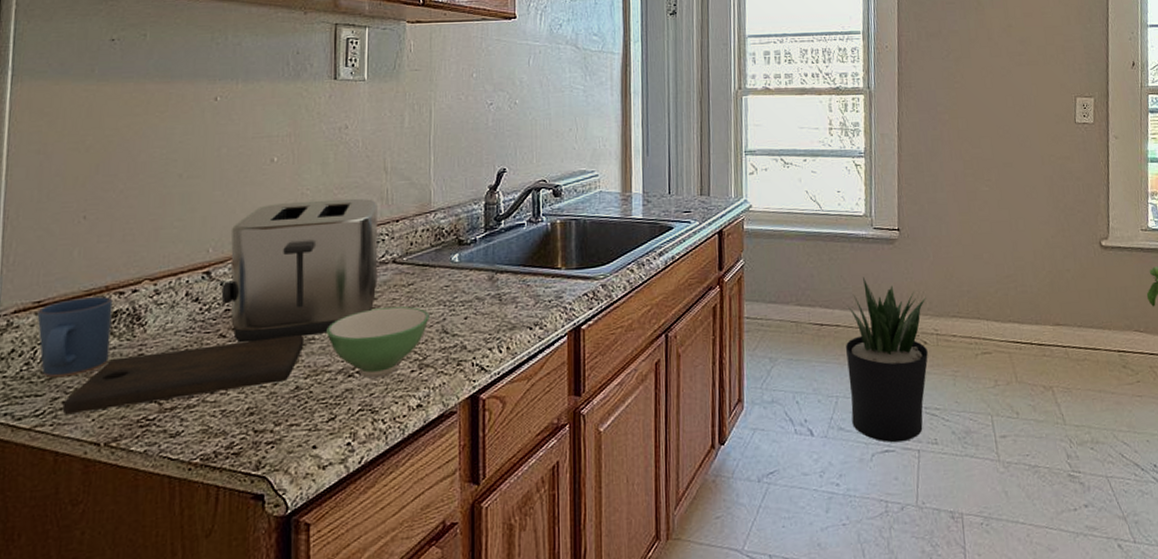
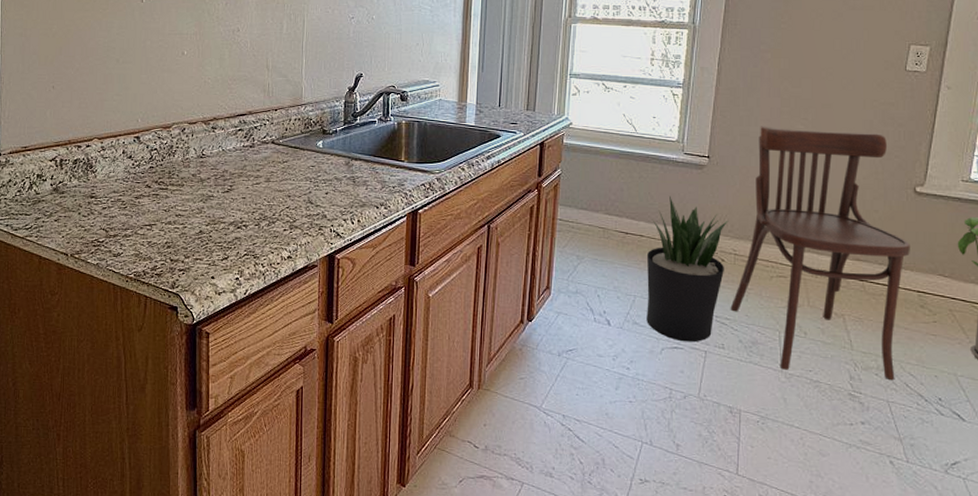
mug: present [37,296,113,378] -> none [24,146,74,204]
cutting board: present [62,334,305,415] -> none [43,191,206,231]
toaster: present [221,198,378,343] -> none [147,87,261,194]
bowl: present [326,306,429,378] -> none [222,178,299,232]
dining chair: none [938,189,1110,459] -> present [730,126,910,380]

